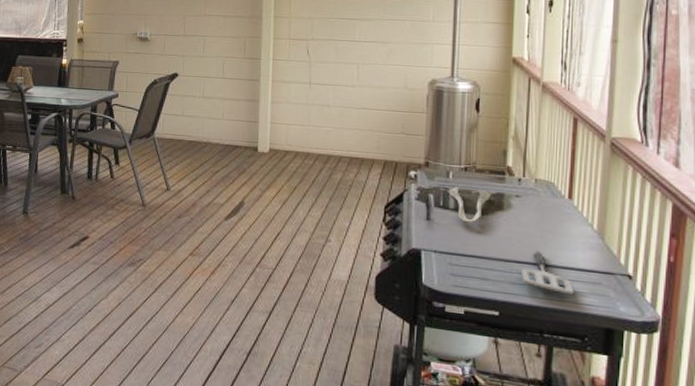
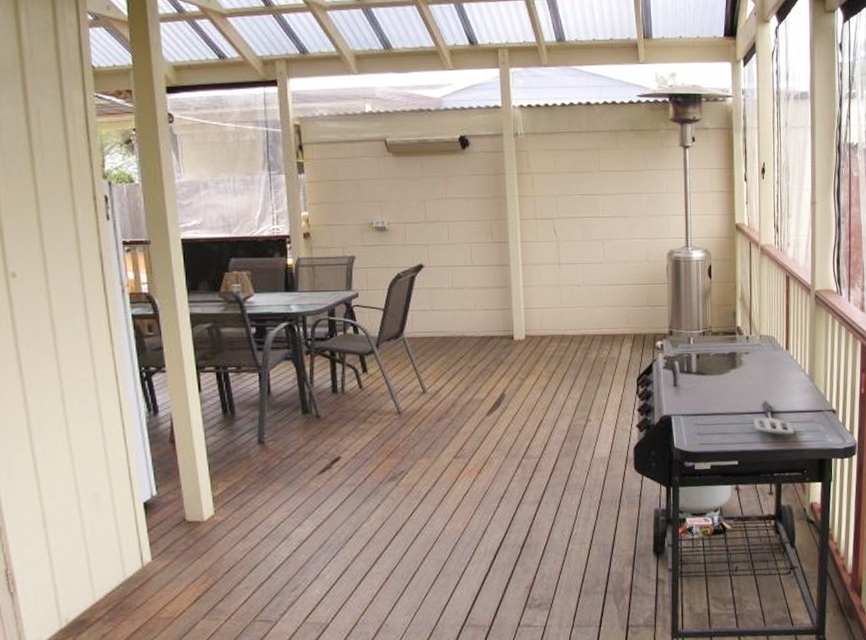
tongs: present [447,185,492,222] -> none [689,349,726,383]

